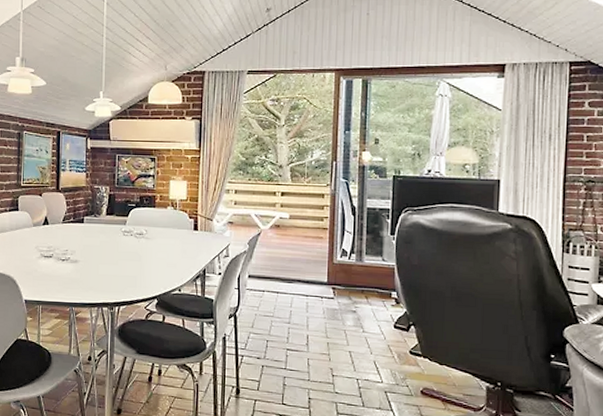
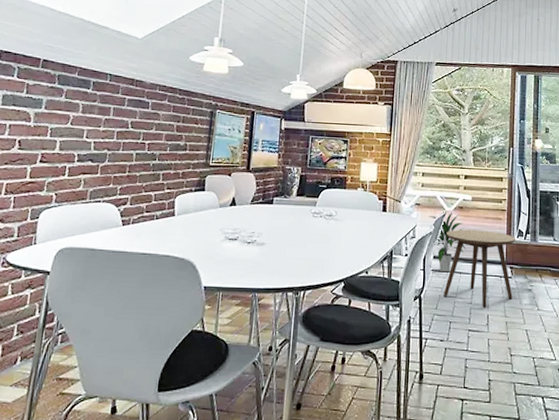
indoor plant: none [241,231,283,292] -> present [428,212,466,273]
side table: none [260,248,339,329] -> present [444,229,516,309]

